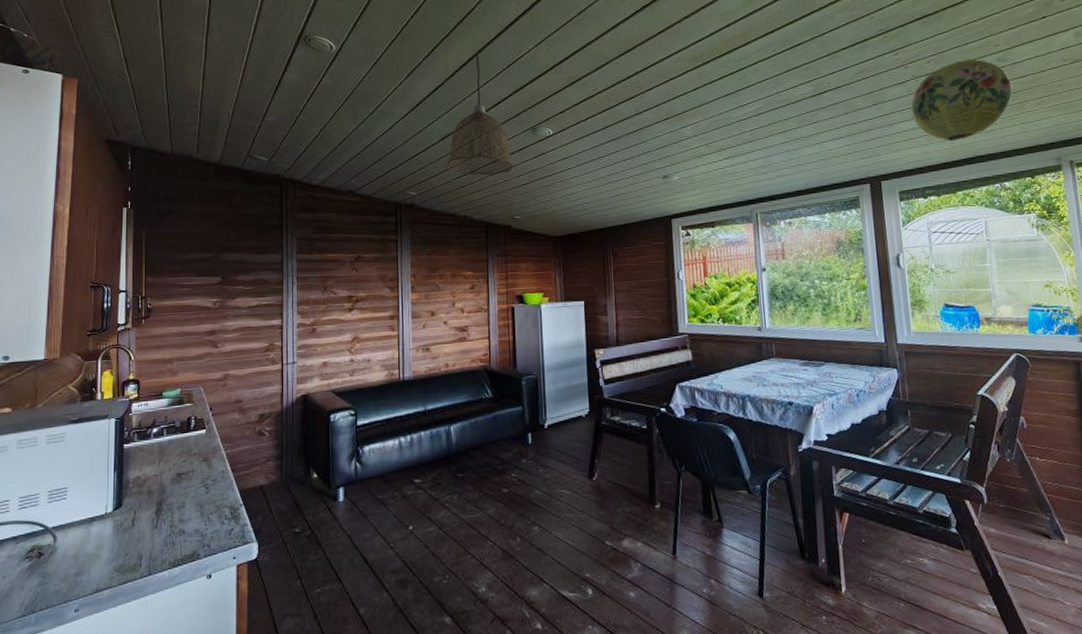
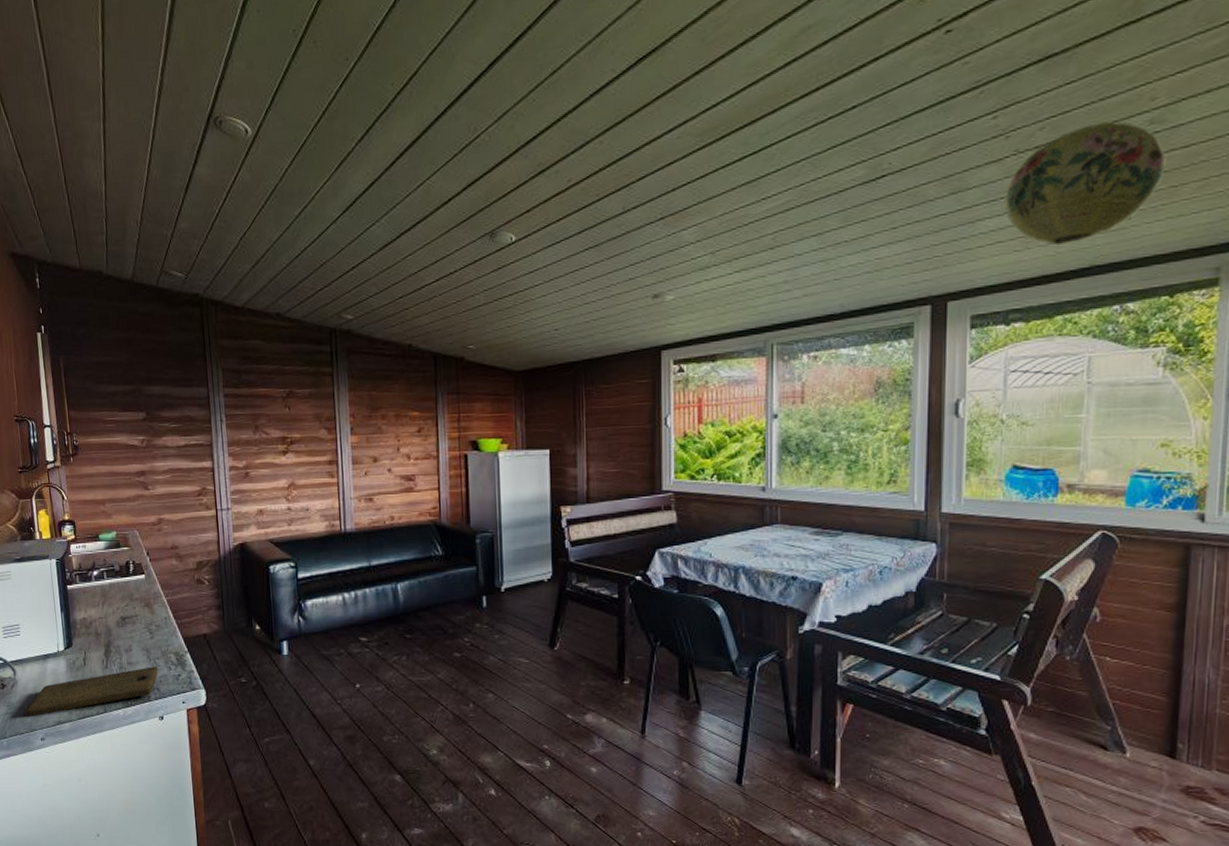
cutting board: none [60,522,210,588] -> present [24,667,158,718]
pendant lamp: present [446,51,514,176] -> none [387,131,467,295]

